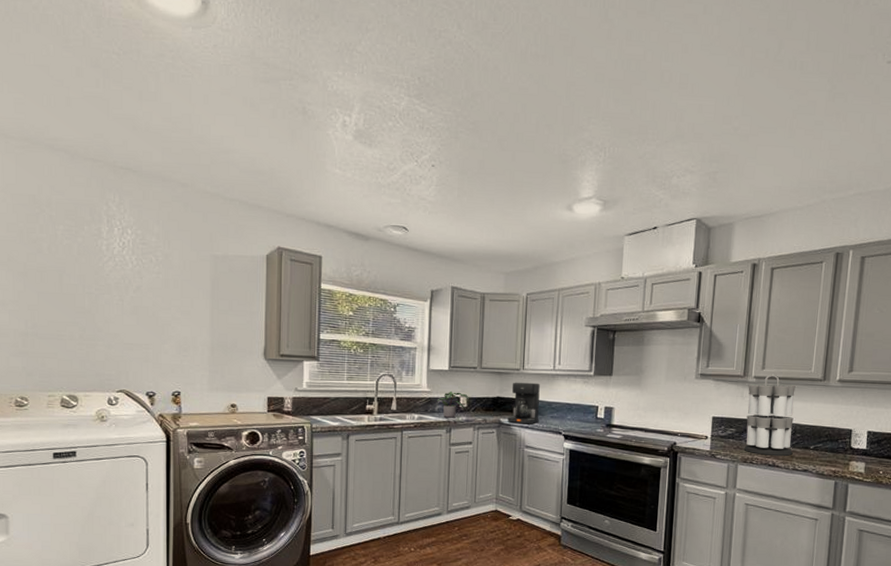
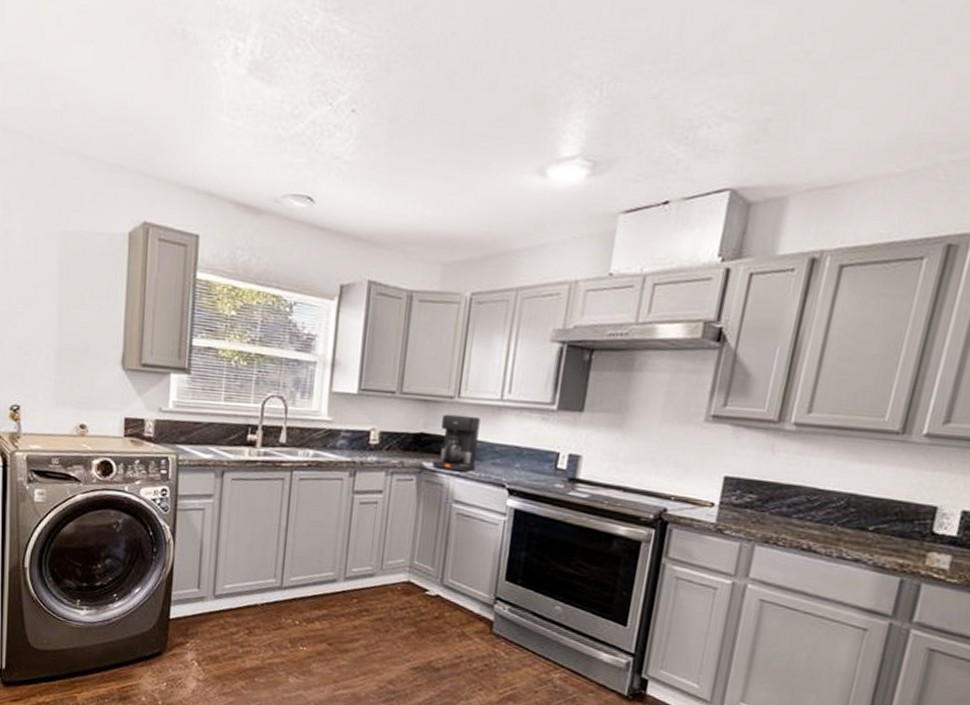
potted plant: present [437,392,469,419] -> none [340,422,383,459]
spice rack: present [744,374,796,456] -> none [766,420,857,538]

